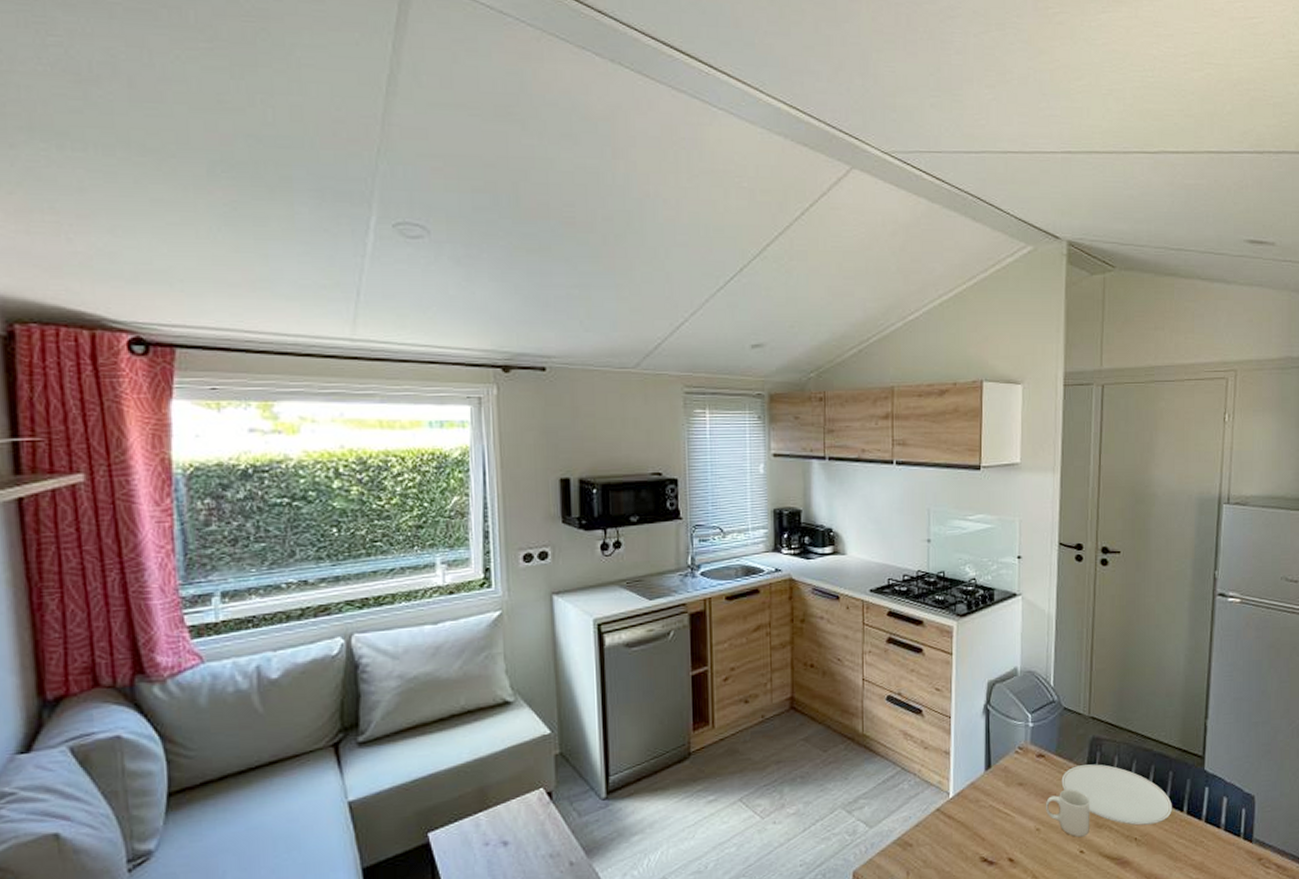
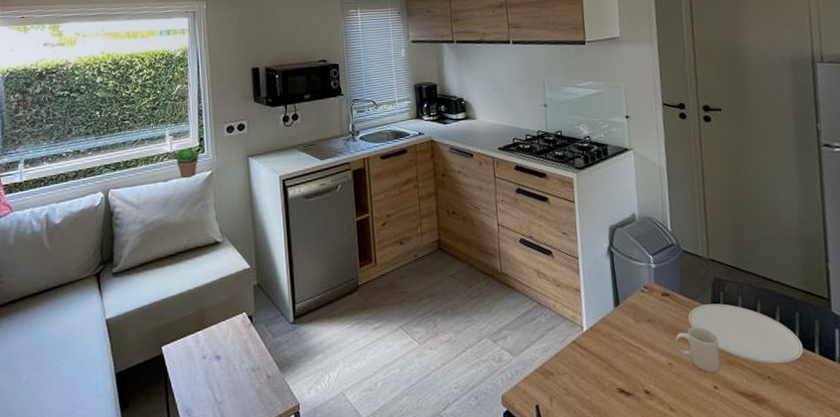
succulent plant: none [447,580,485,619] -> present [174,148,200,178]

